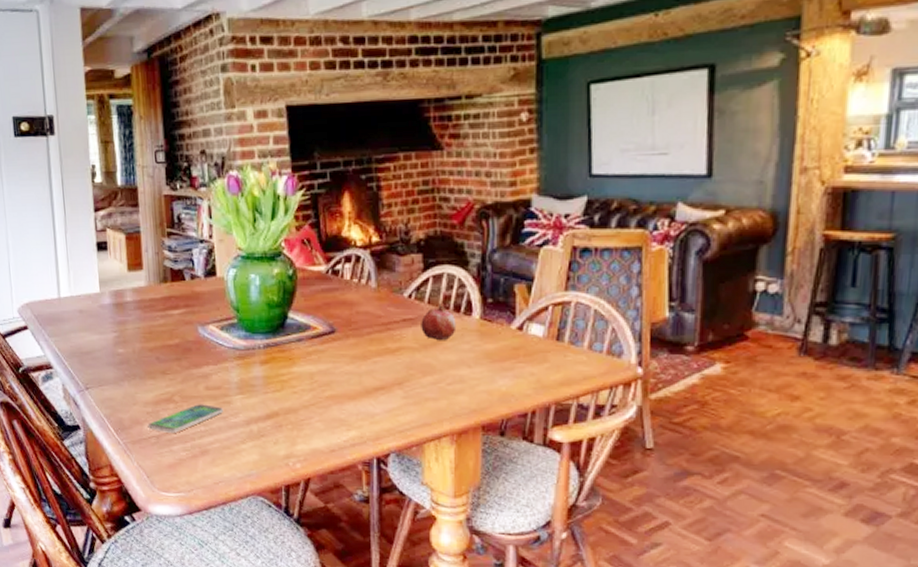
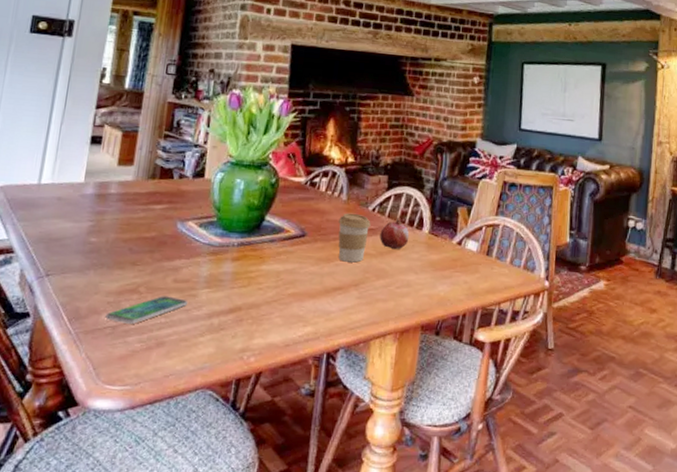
coffee cup: none [371,302,409,358] -> present [338,213,371,263]

